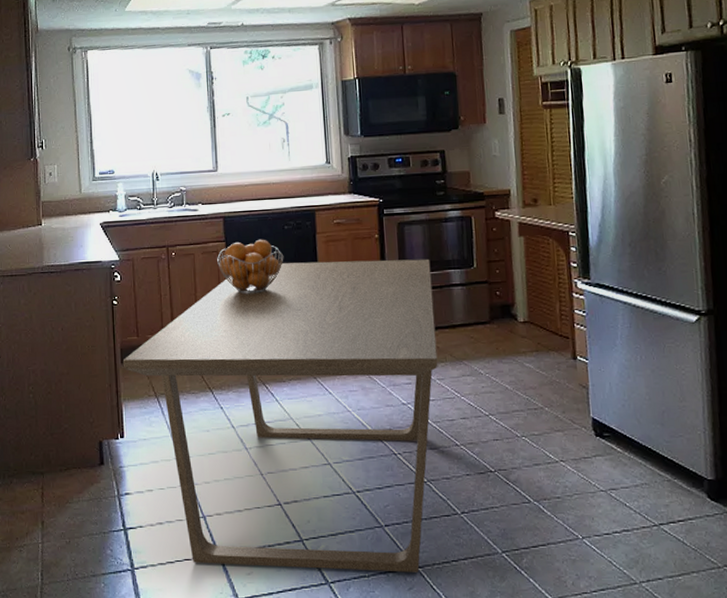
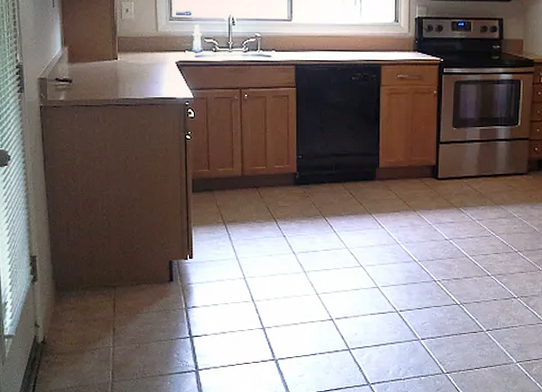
dining table: present [122,258,438,573] -> none [194,111,481,377]
fruit basket: present [217,239,284,294] -> none [287,87,350,137]

